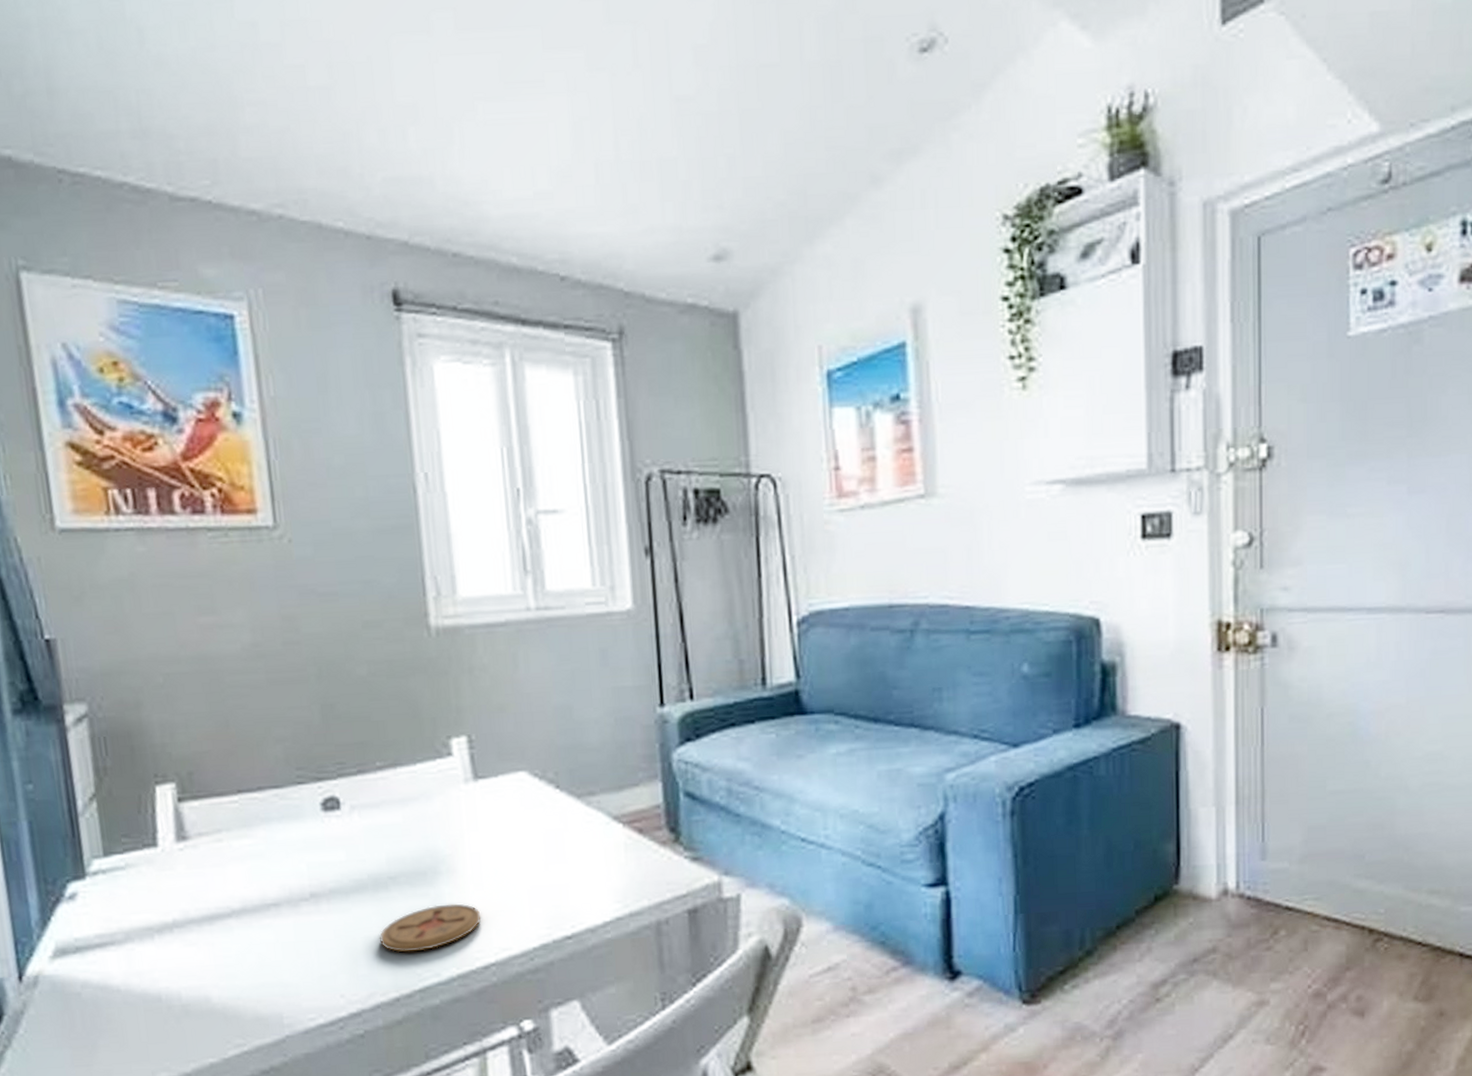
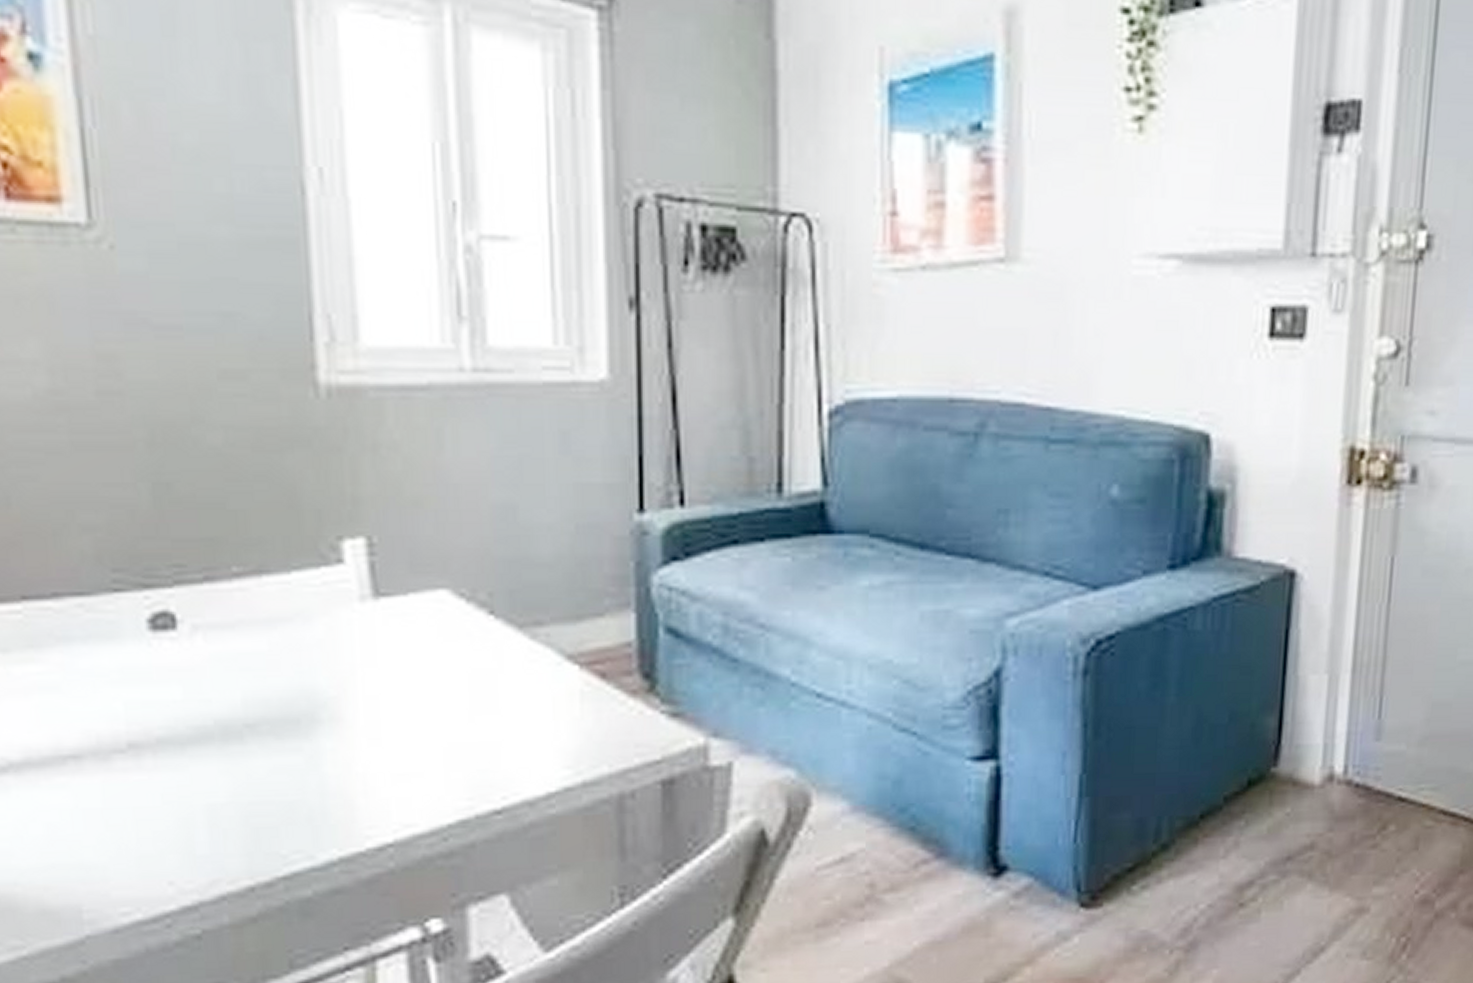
coaster: present [378,903,482,953] -> none [227,763,377,827]

